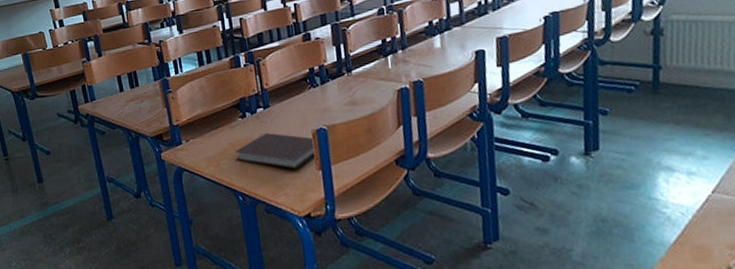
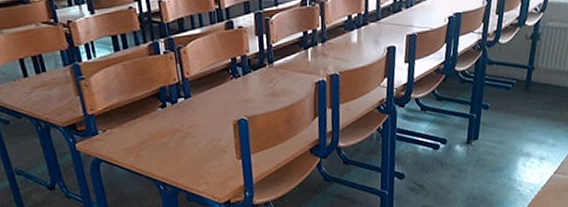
notebook: present [234,133,315,170] -> none [155,123,236,159]

